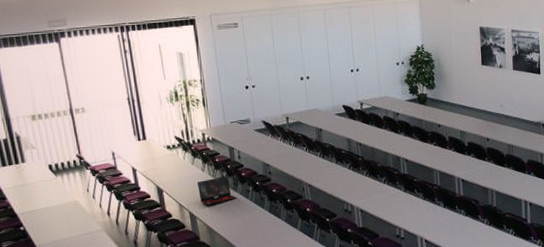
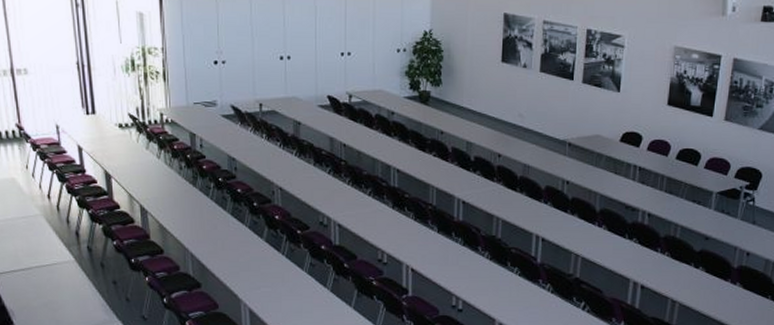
laptop: present [198,176,238,206] -> none [151,167,197,200]

